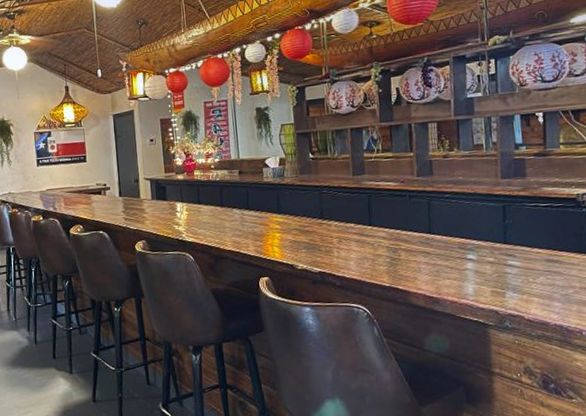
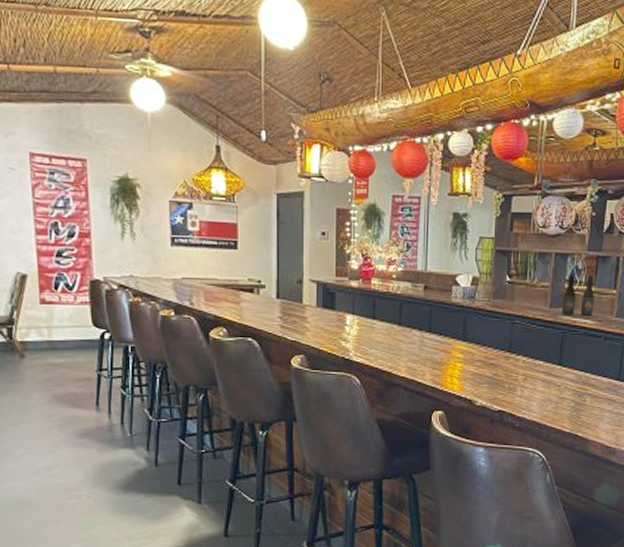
beer bottle: none [363,142,395,181] -> present [561,273,595,316]

